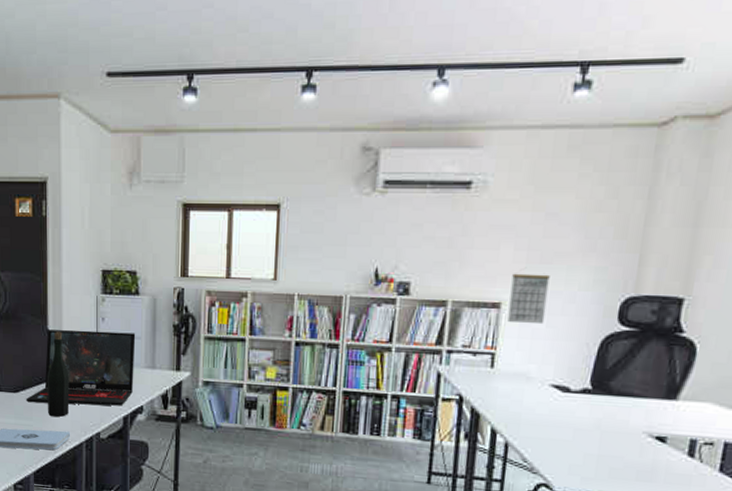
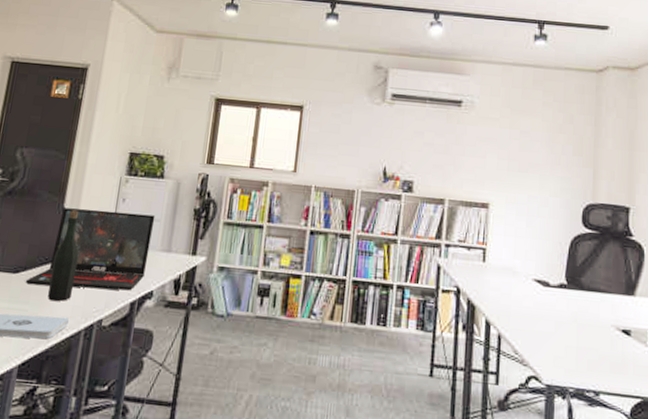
calendar: present [507,273,550,325] -> none [495,178,527,224]

